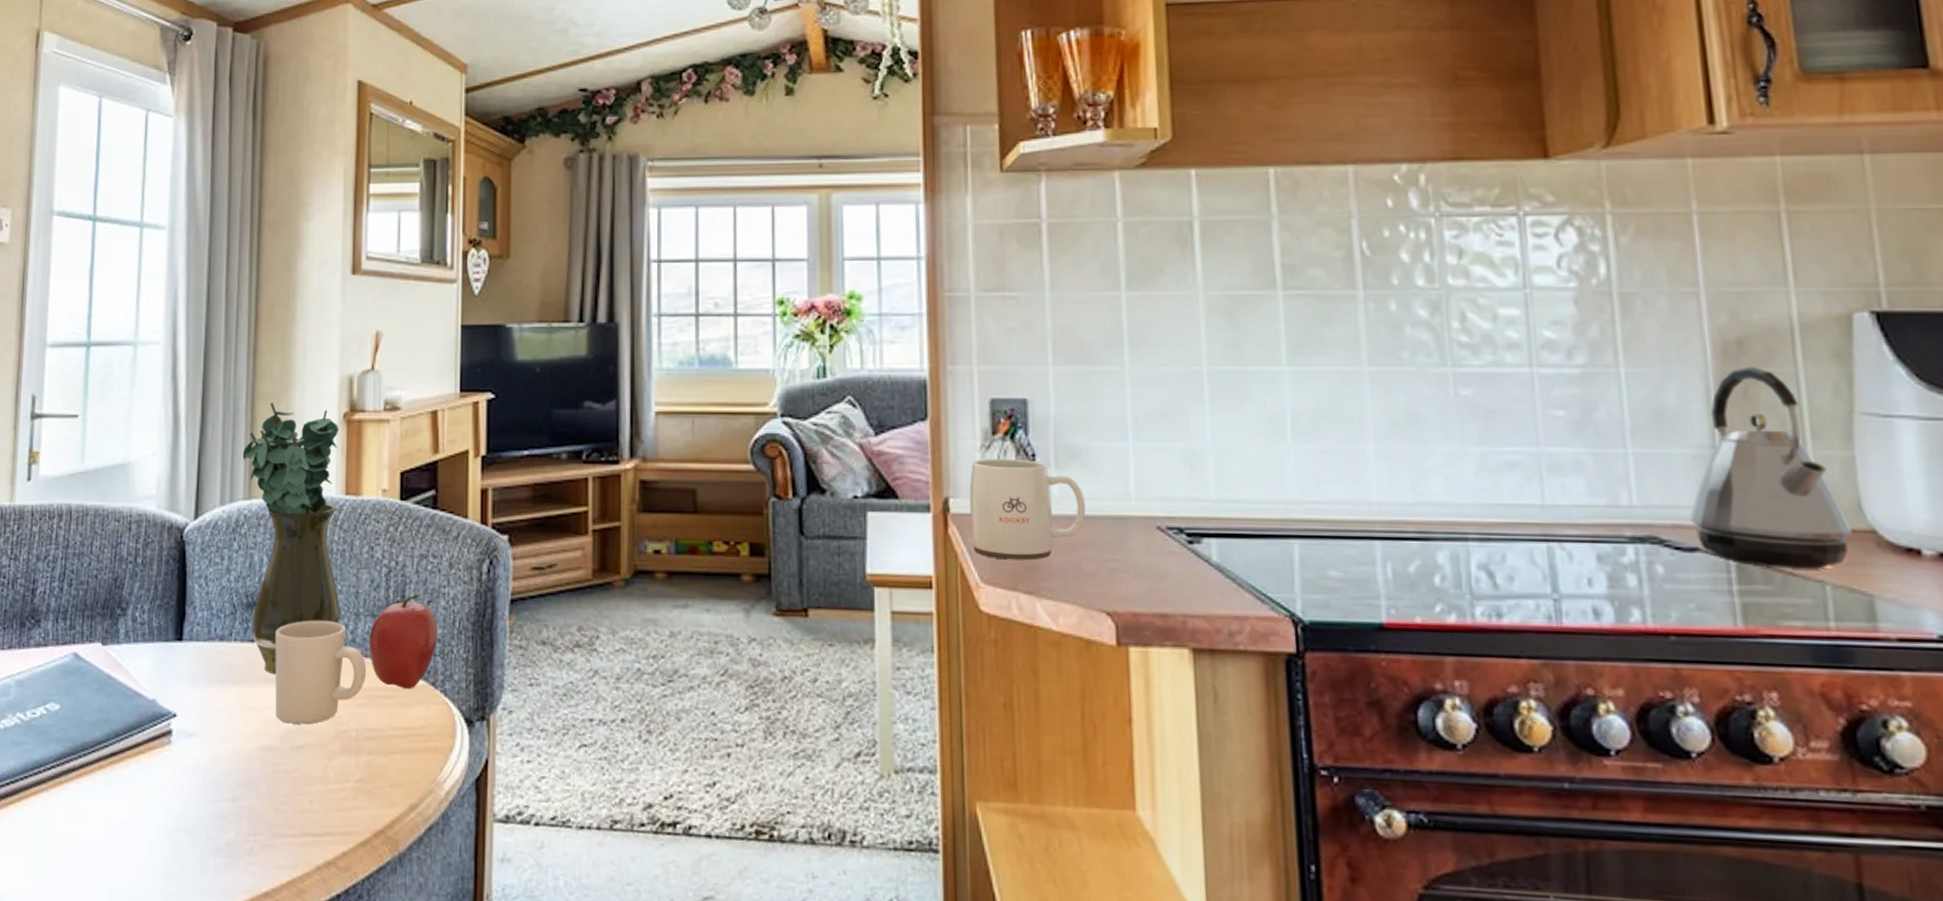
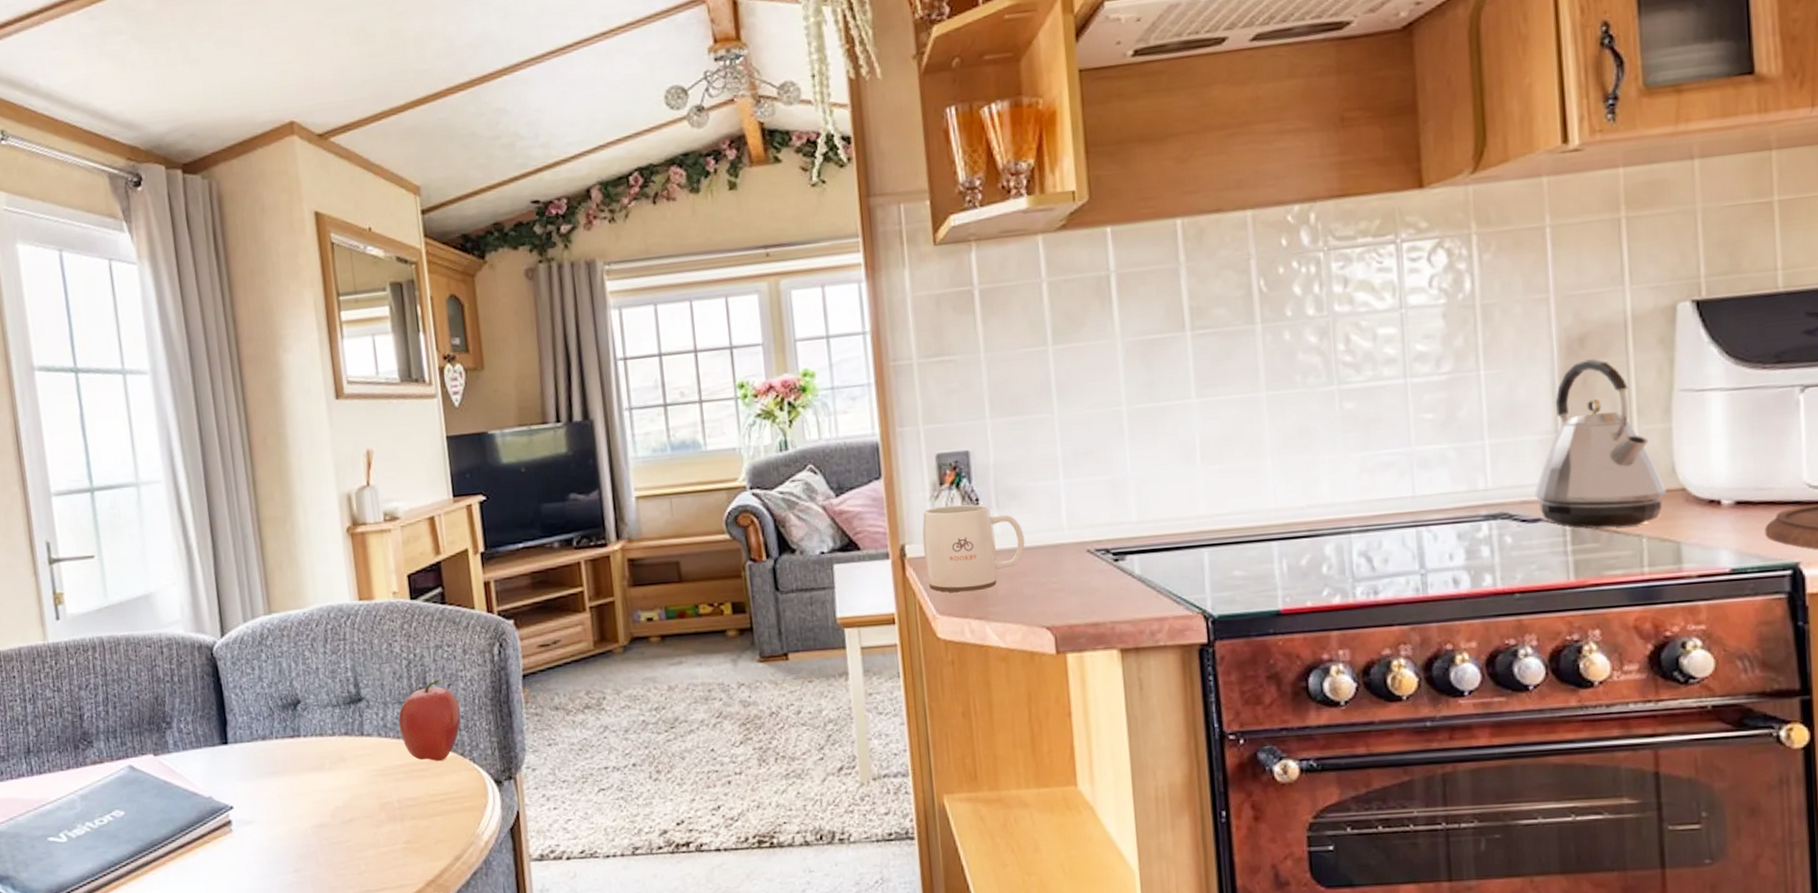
vase: present [242,402,341,675] -> none [257,525,371,763]
mug: present [274,620,367,724] -> none [312,711,401,802]

